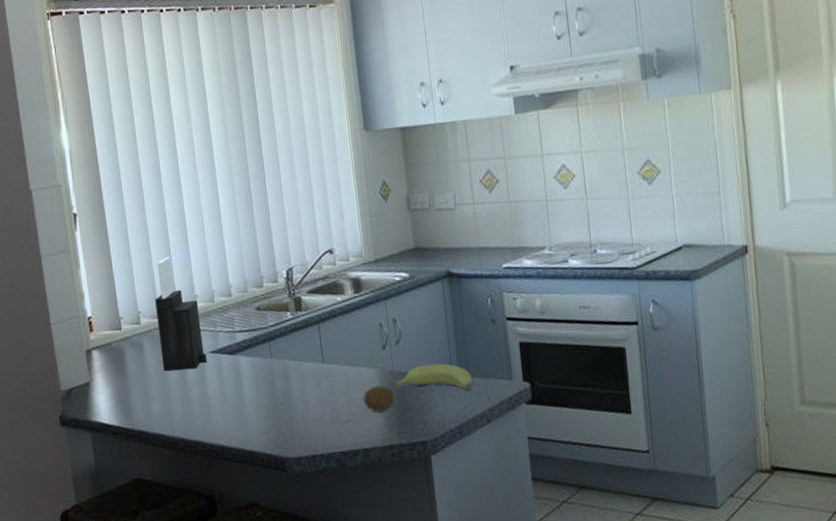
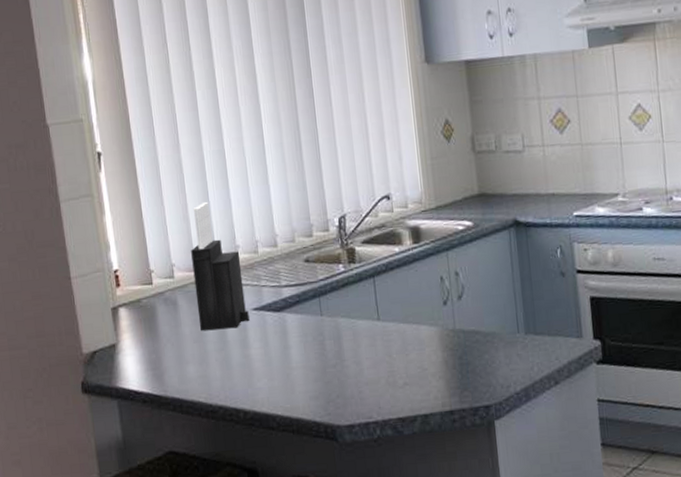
fruit: present [363,385,395,412] -> none [421,344,456,374]
banana: present [394,363,474,390] -> none [455,320,541,349]

